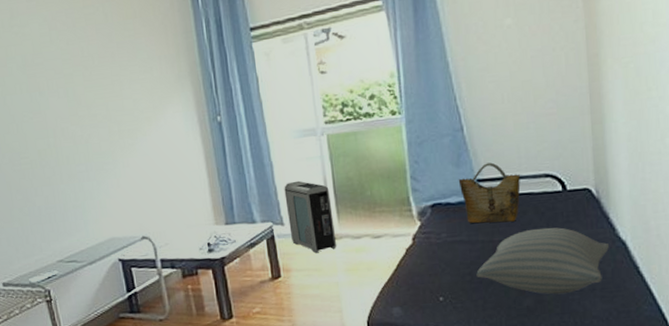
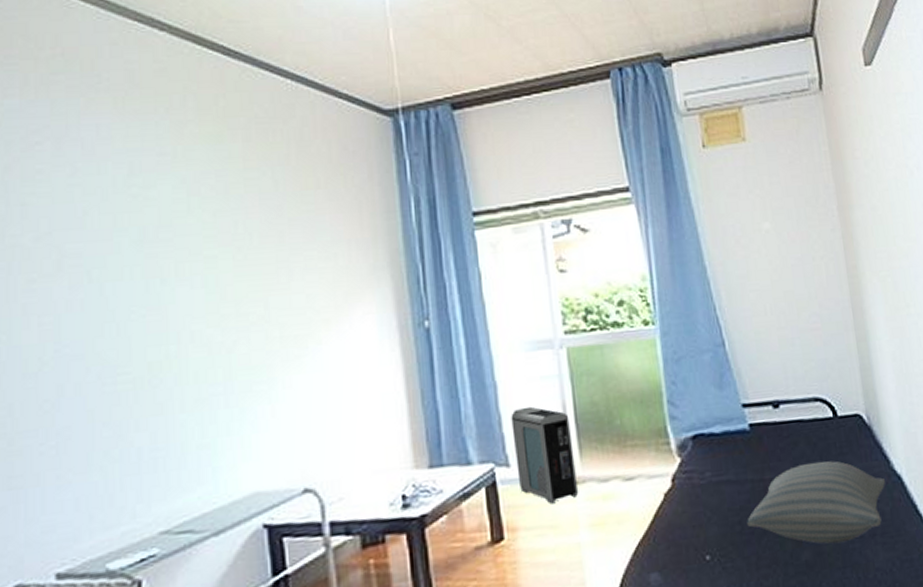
grocery bag: present [458,162,521,224] -> none [721,384,790,458]

